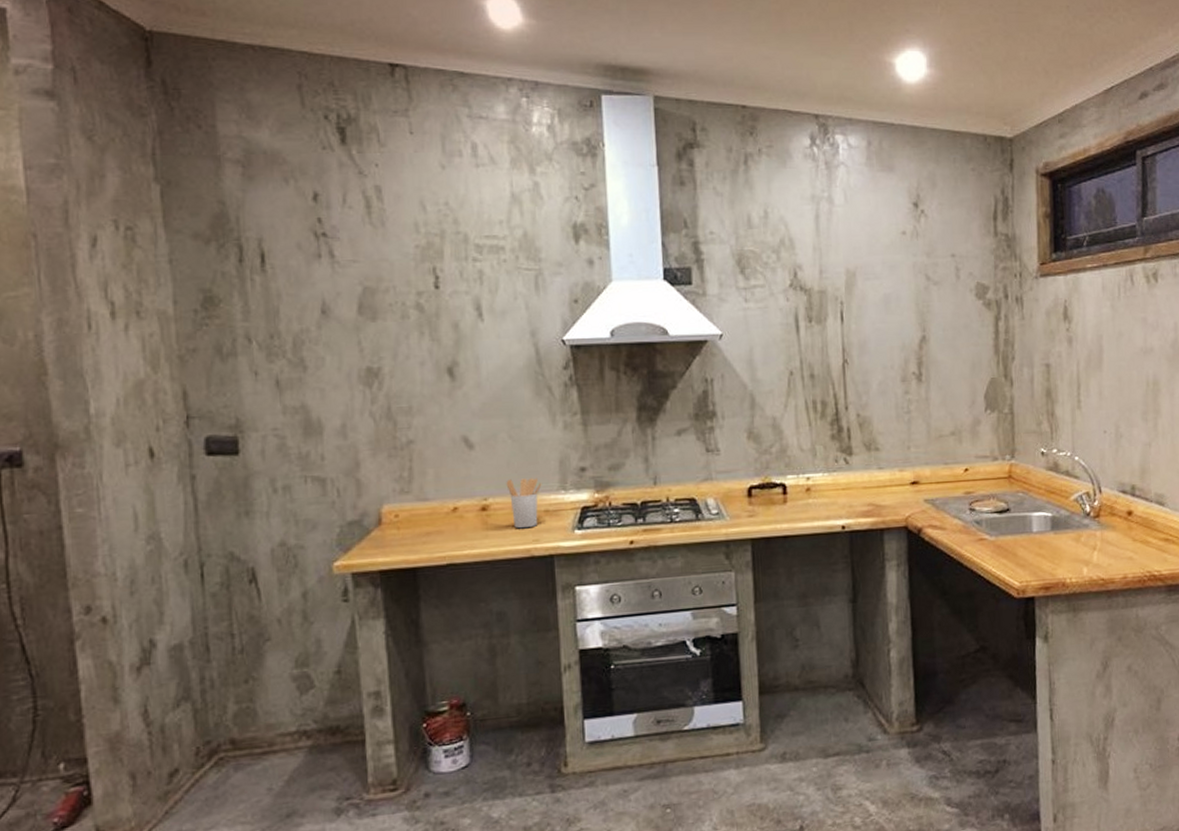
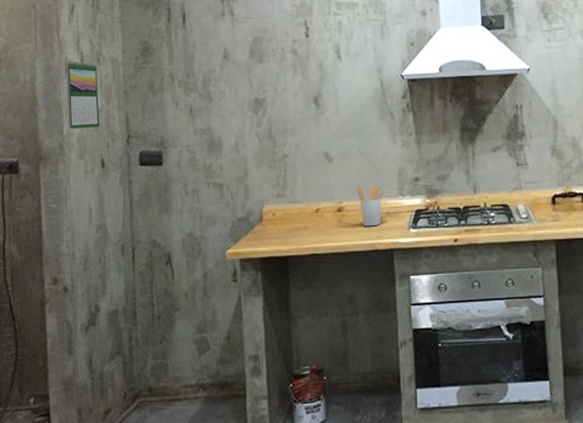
calendar: none [88,313,144,406] -> present [66,61,100,129]

